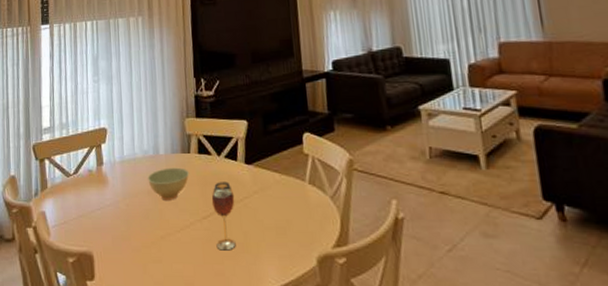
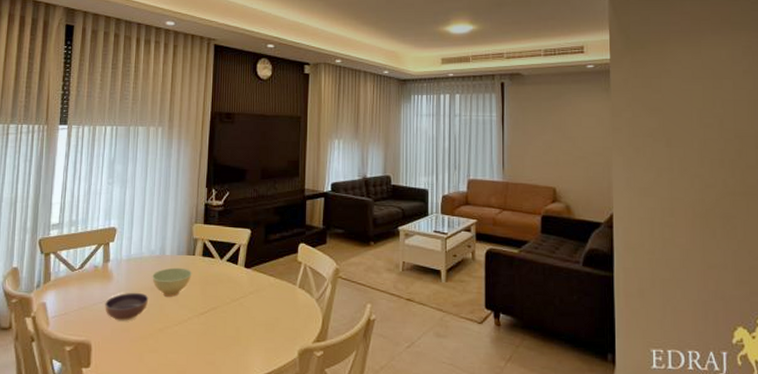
bowl: none [103,196,147,229] -> present [105,292,149,321]
wineglass: present [211,182,236,251] -> none [210,282,232,343]

